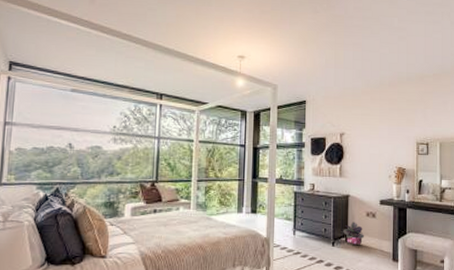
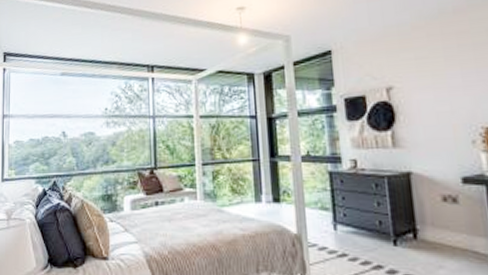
potted plant: present [343,222,365,246] -> none [408,210,444,245]

